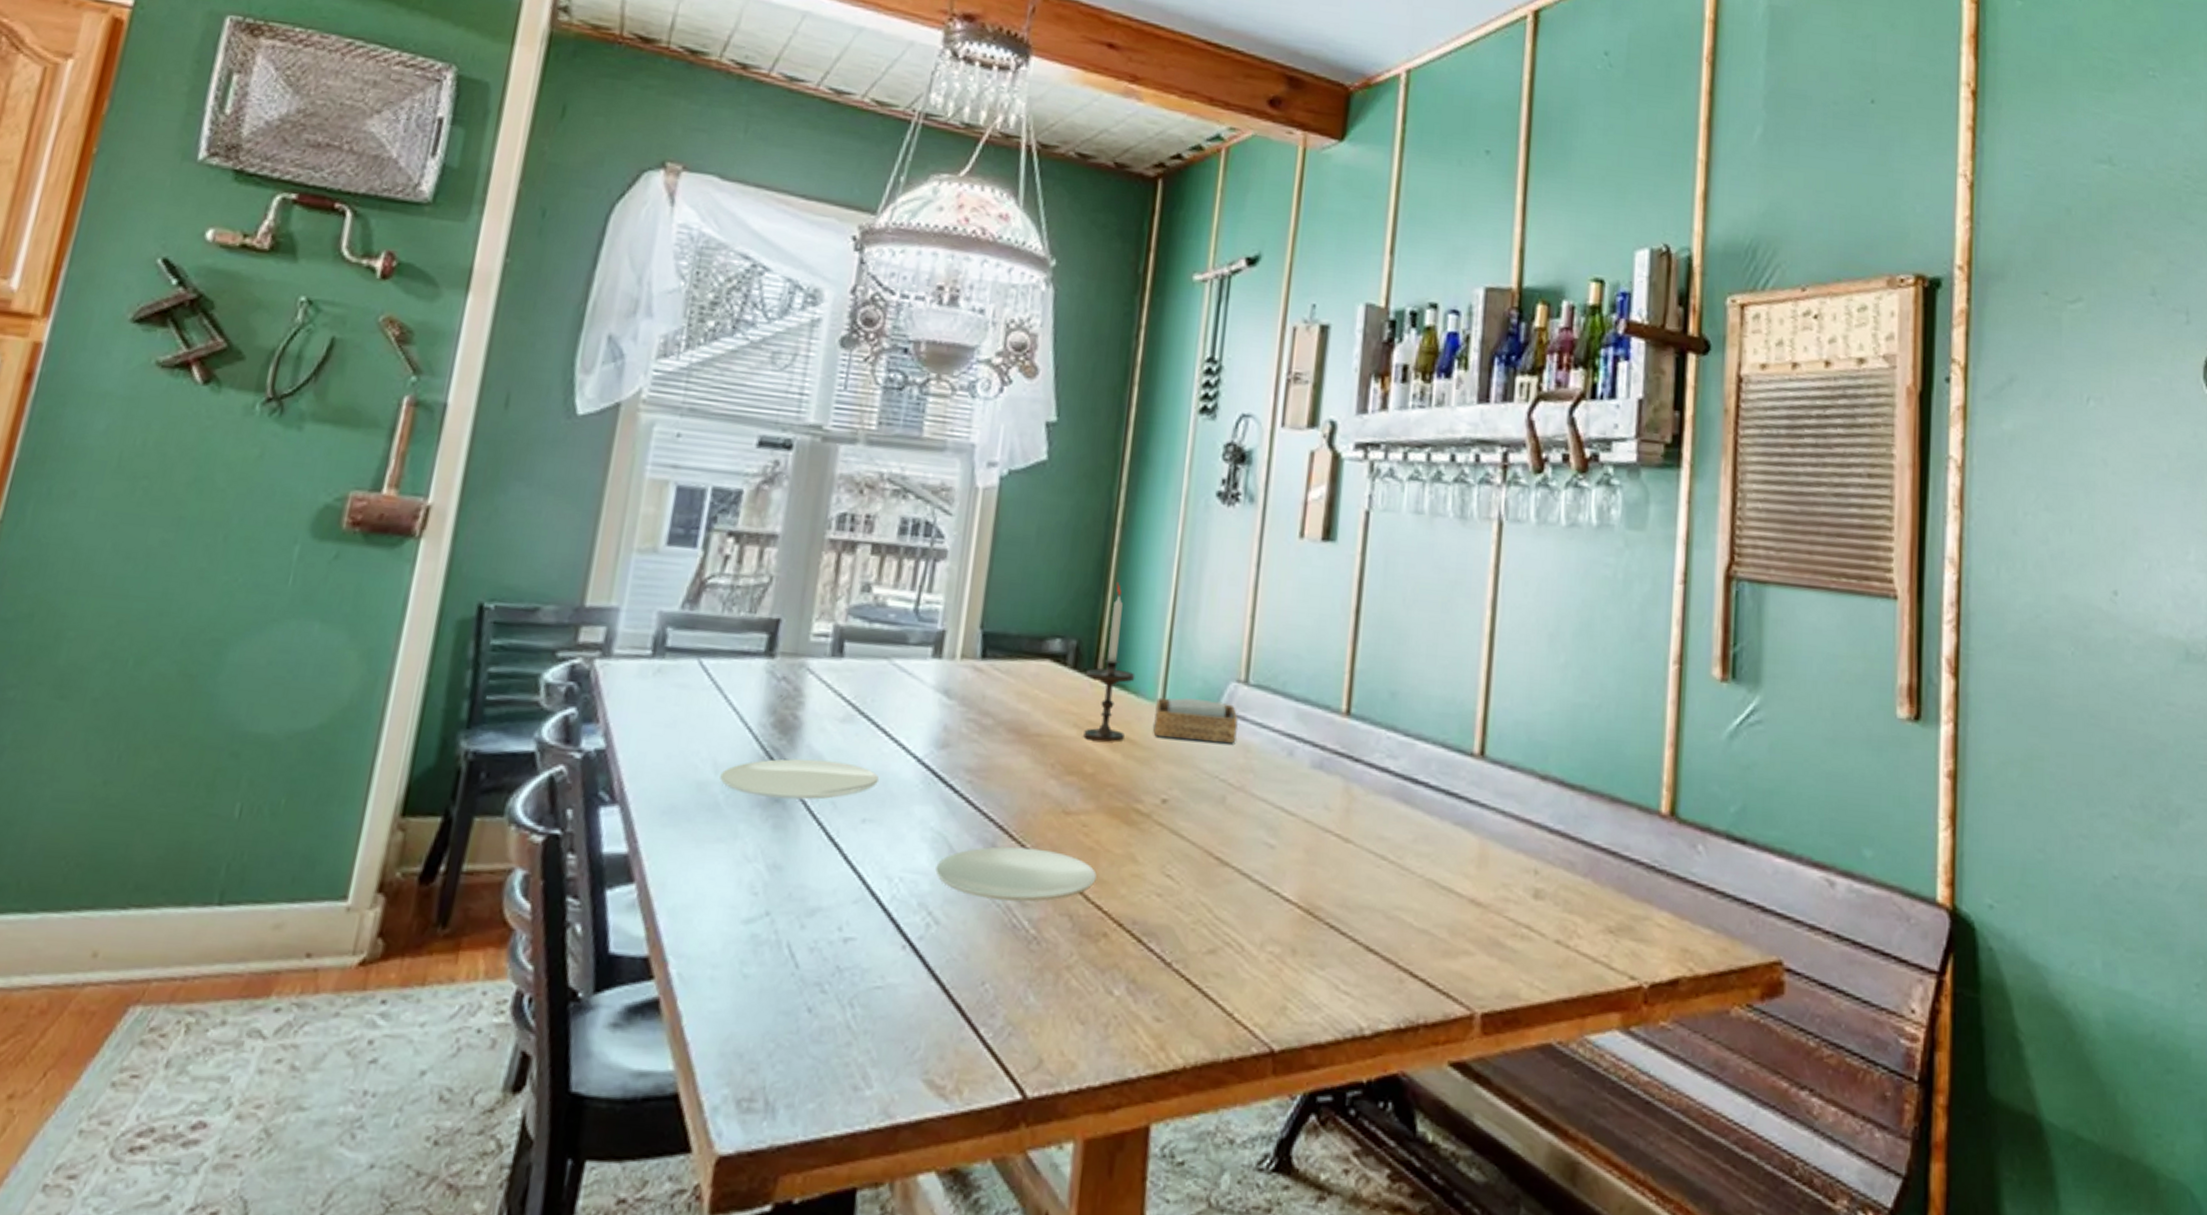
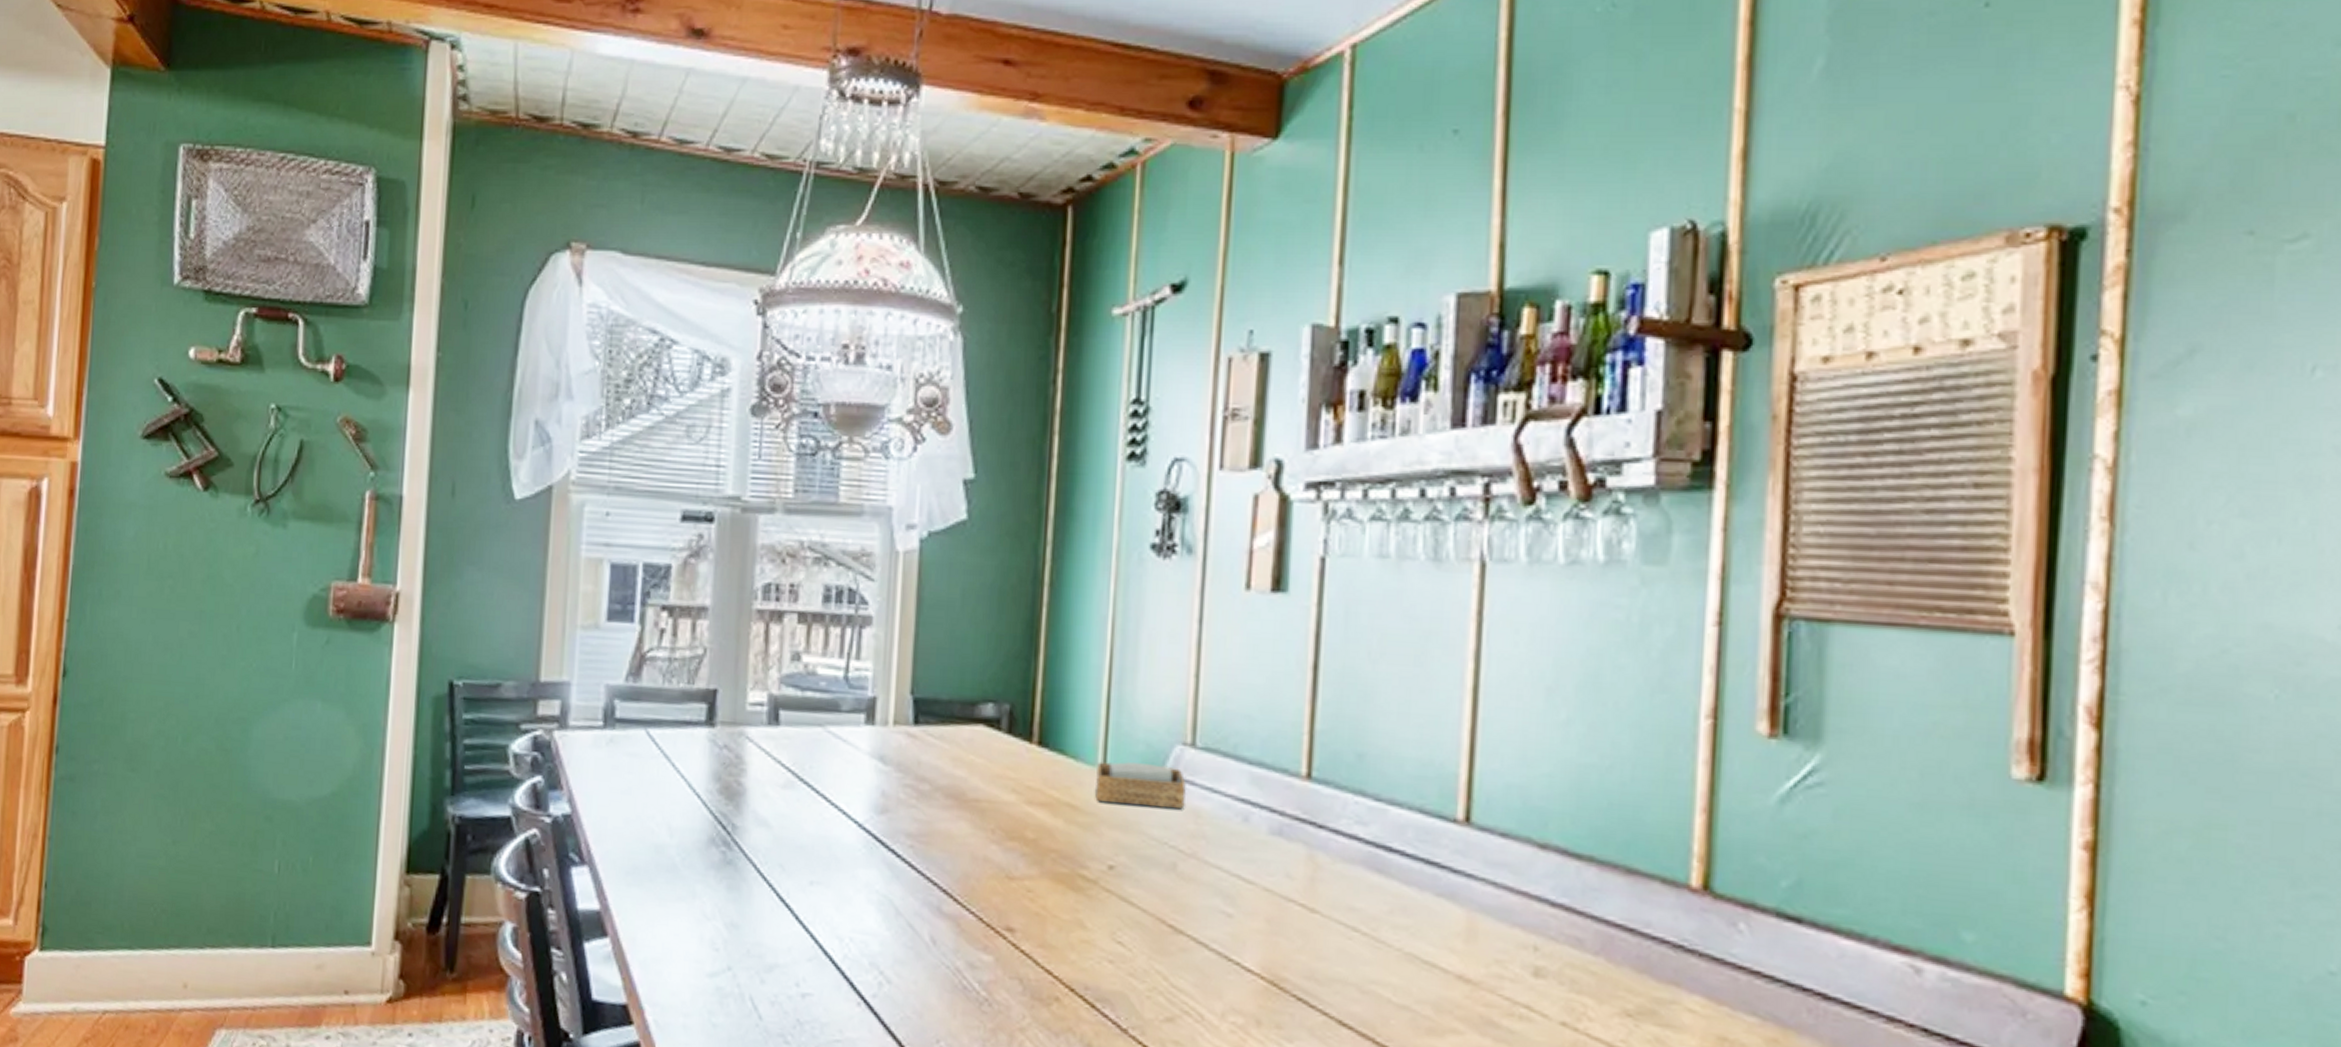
plate: present [720,758,880,800] -> none [675,823,824,863]
plate: present [935,846,1097,902] -> none [884,910,1045,965]
candlestick: present [1084,582,1136,743] -> none [1022,644,1073,808]

